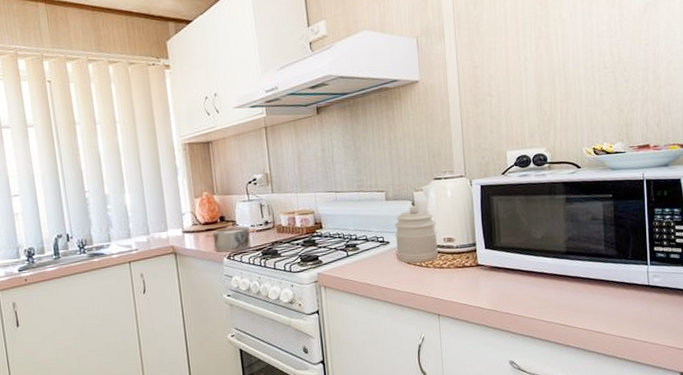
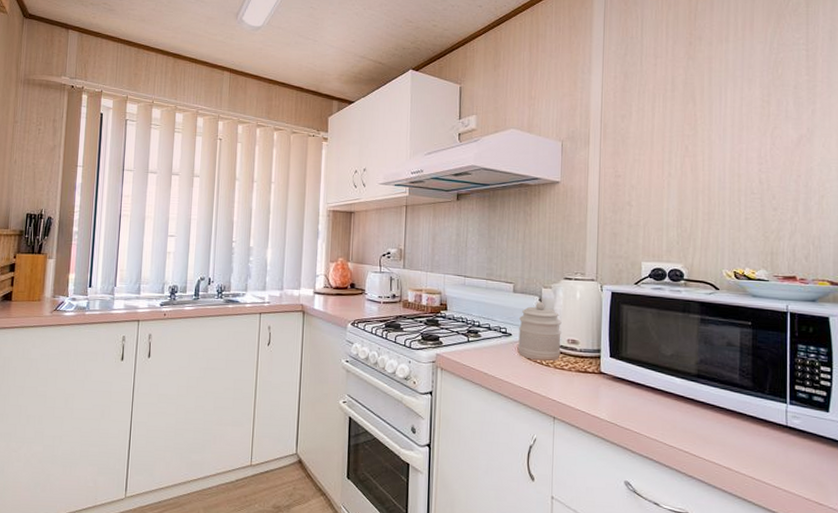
cooking pot: present [205,222,257,253] -> none [334,290,384,319]

